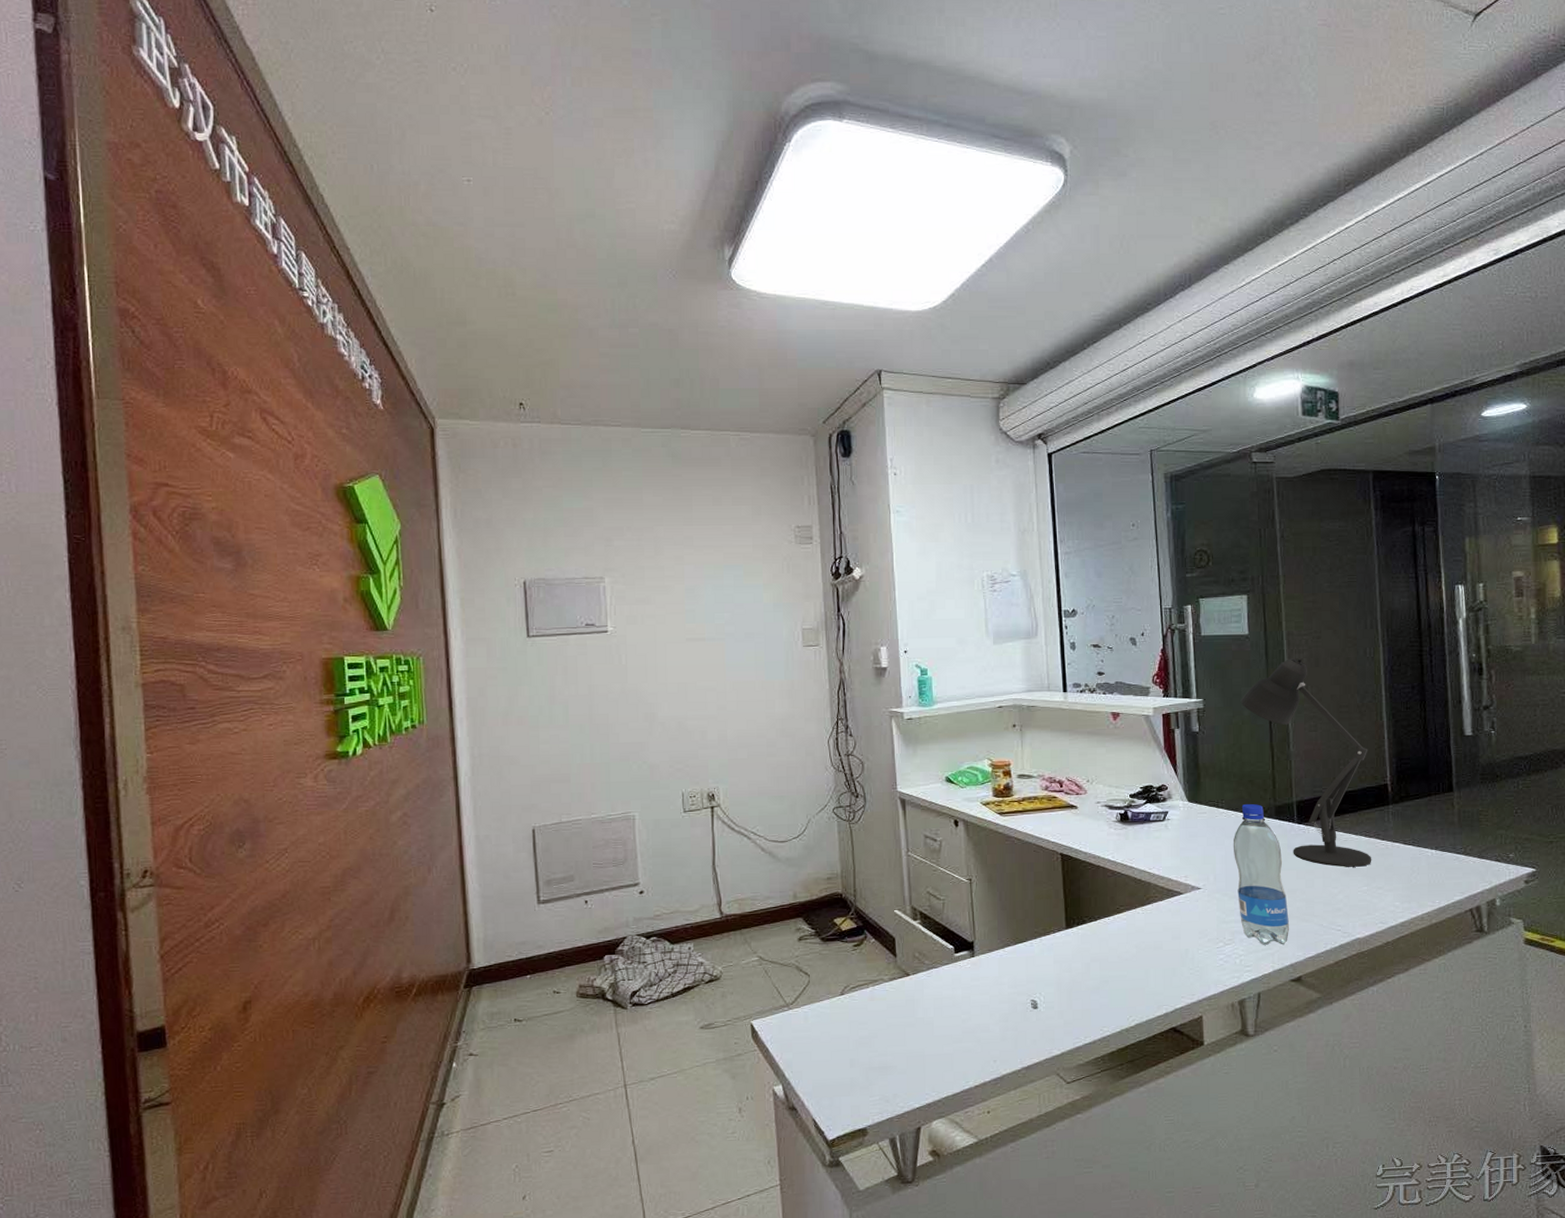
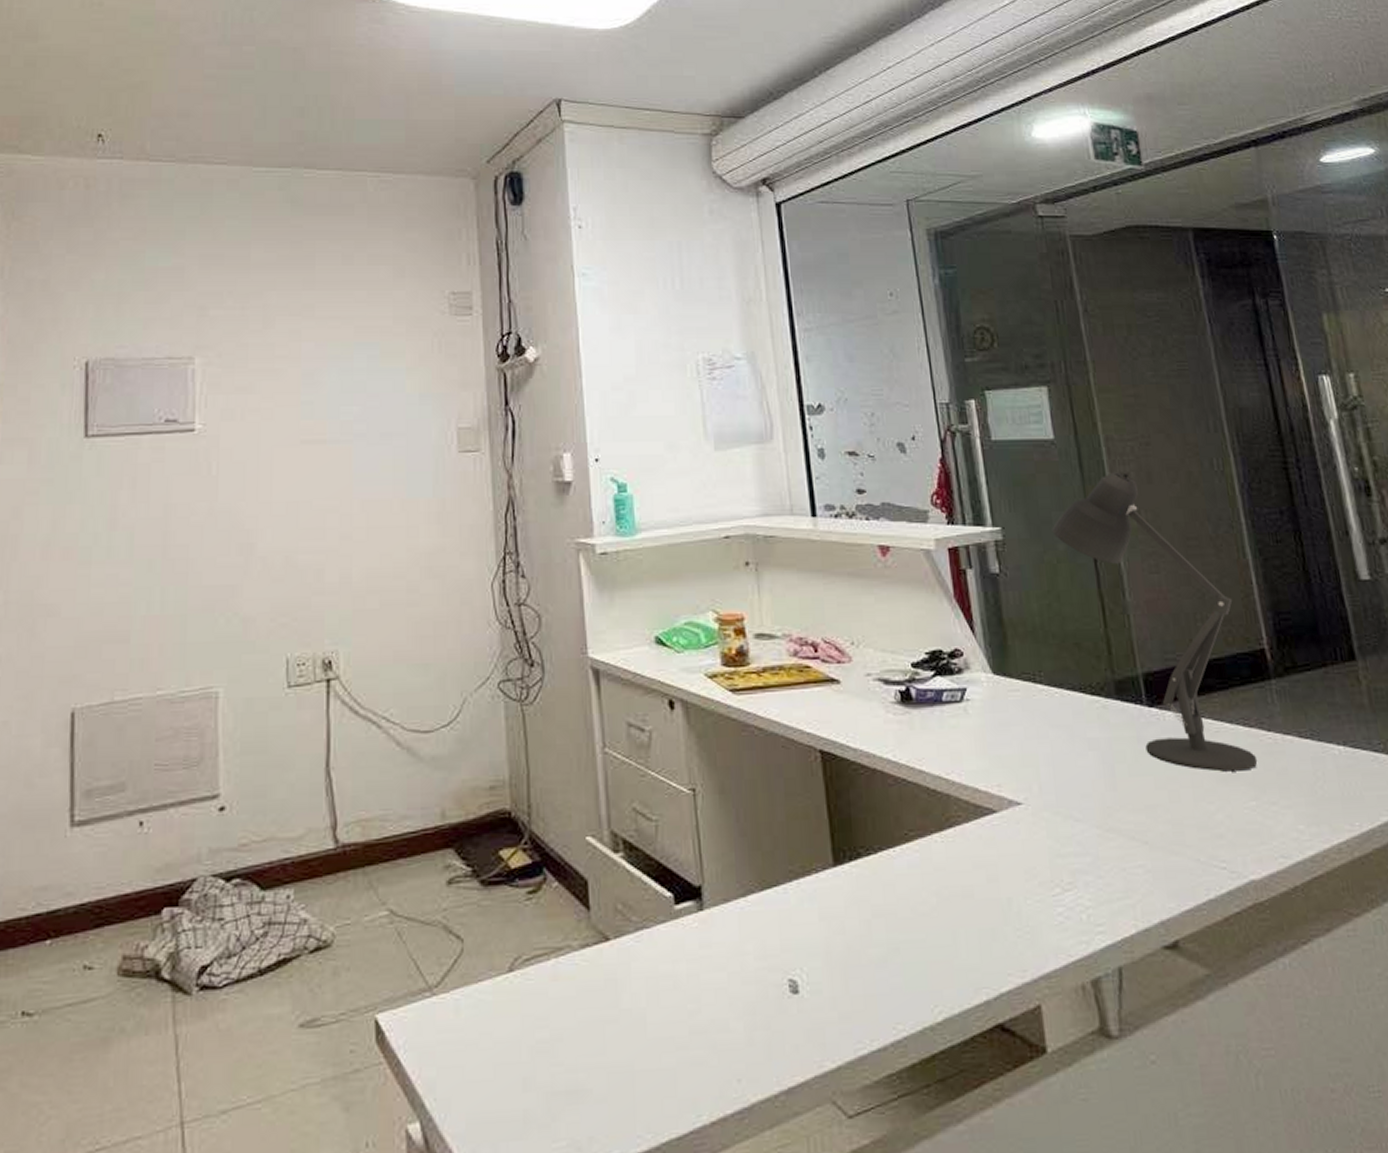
bottle: present [1233,803,1289,945] -> none [1060,676,1154,892]

